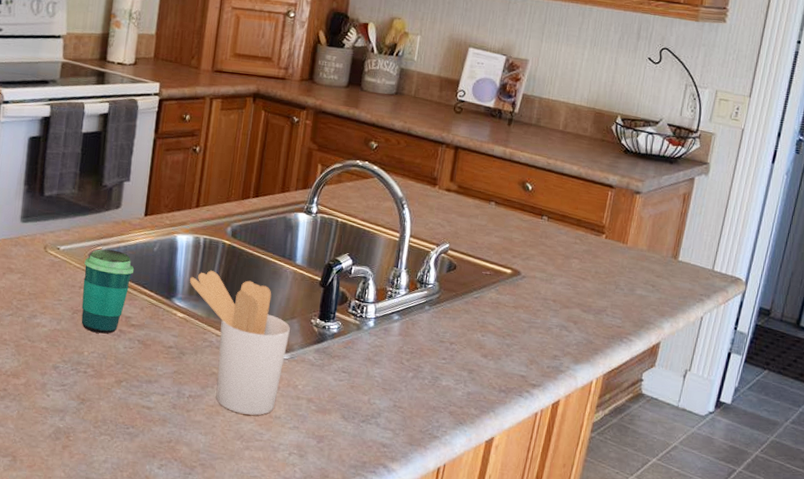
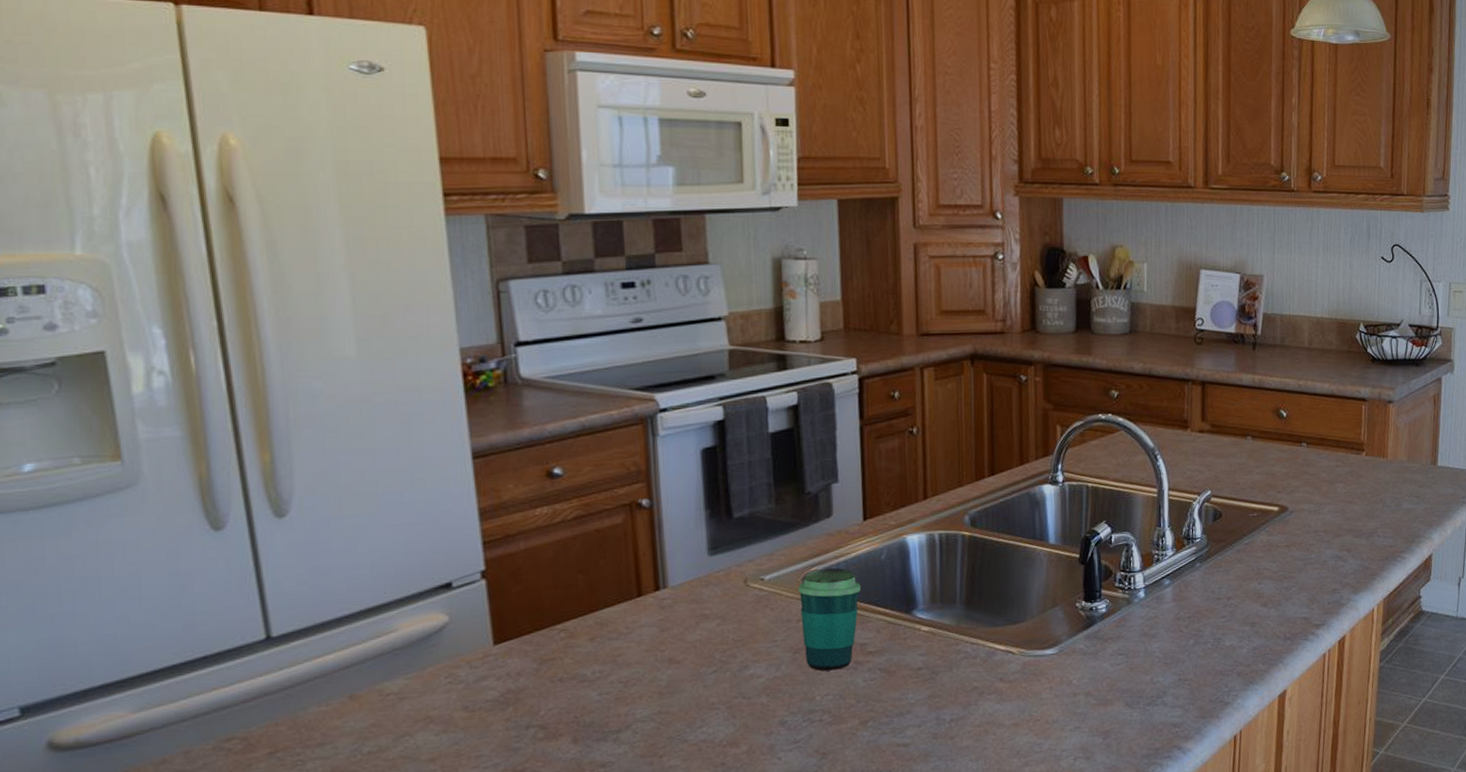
utensil holder: present [189,270,290,416] -> none [929,570,1054,727]

